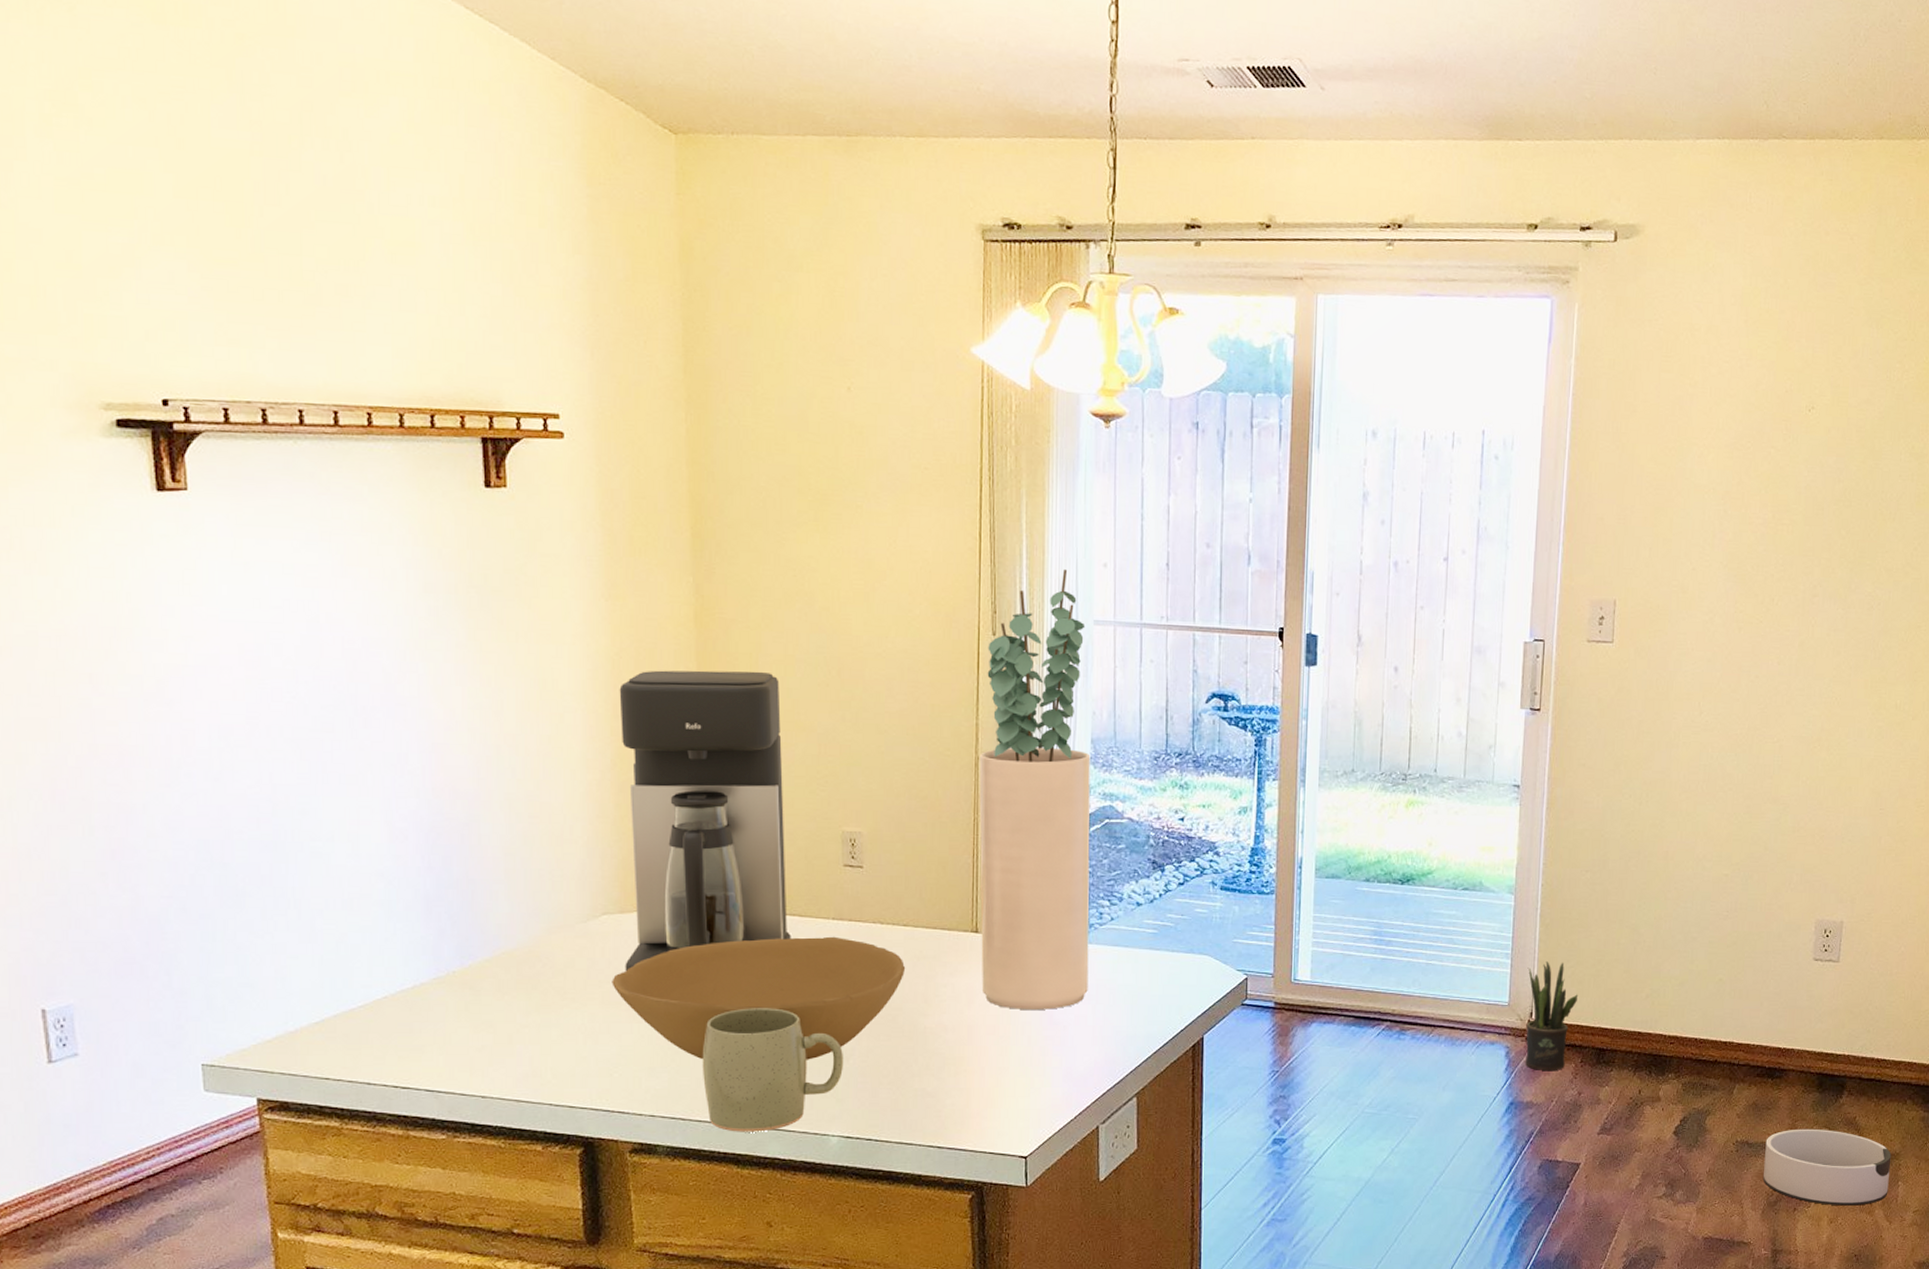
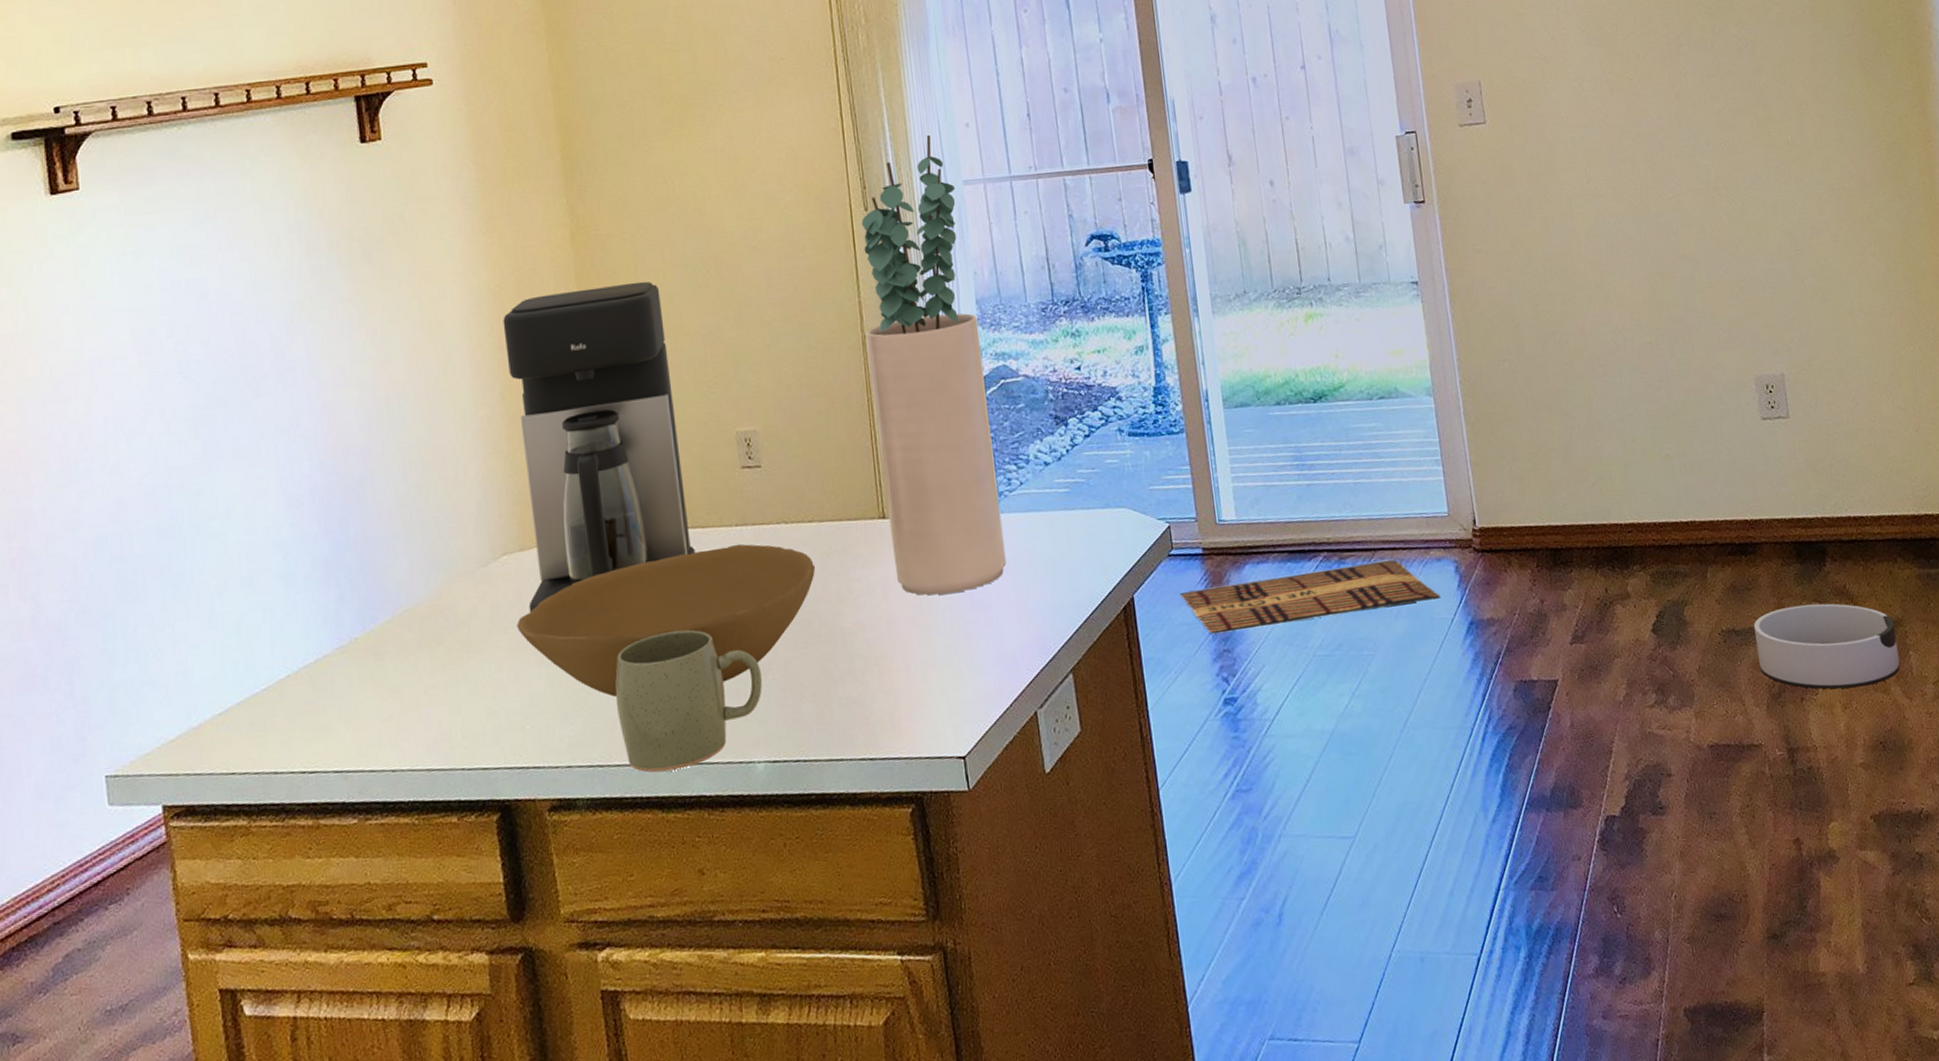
doormat: none [1247,1037,1488,1081] -> present [1180,559,1441,635]
potted plant: present [1526,962,1579,1072] -> none [1462,460,1521,583]

